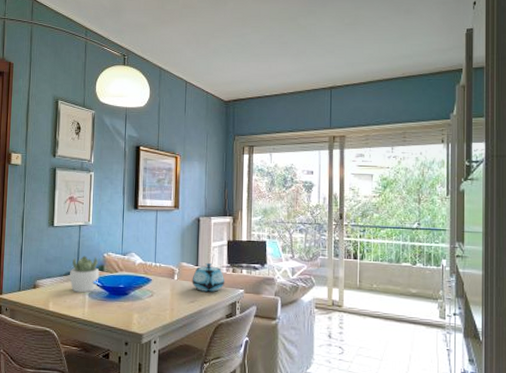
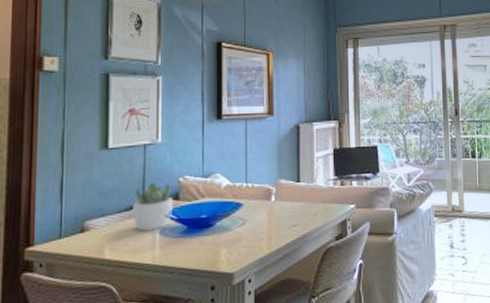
teapot: present [192,262,225,292] -> none [293,176,333,212]

